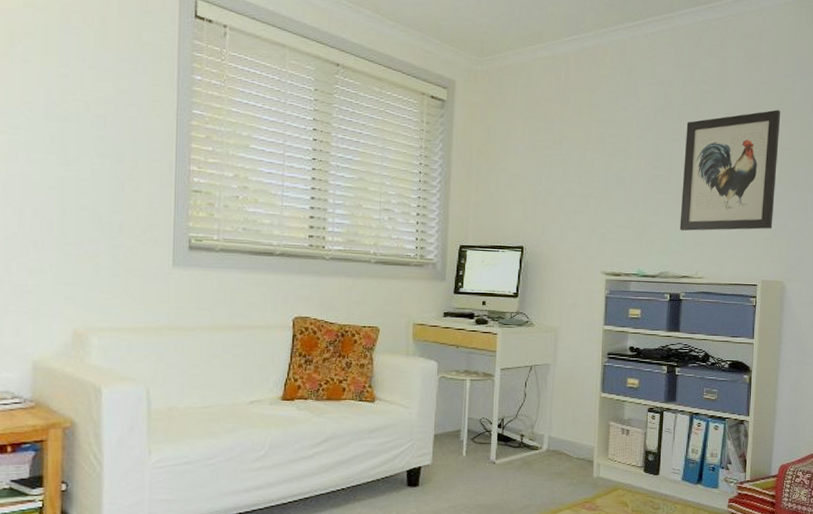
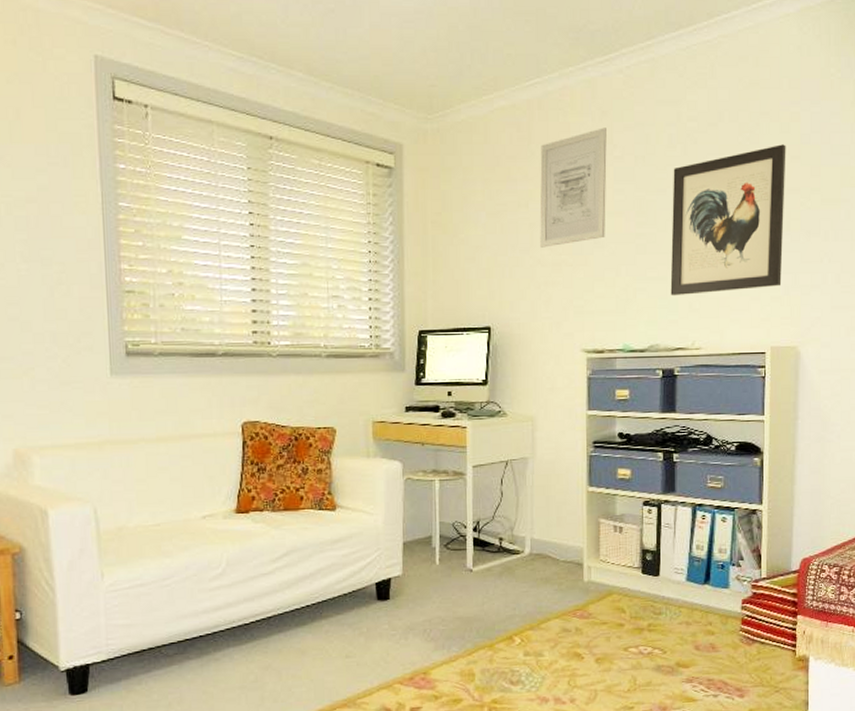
wall art: none [570,82,632,181] -> present [540,127,607,248]

